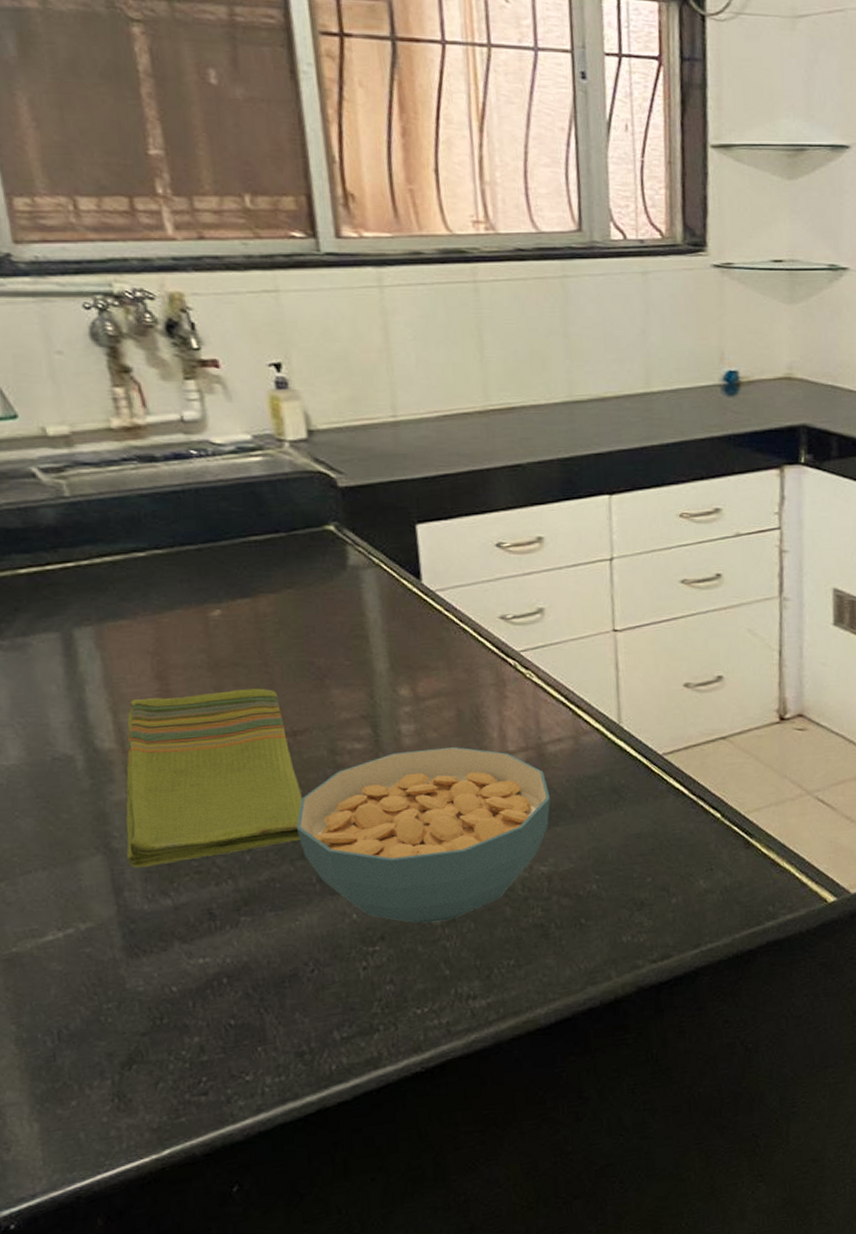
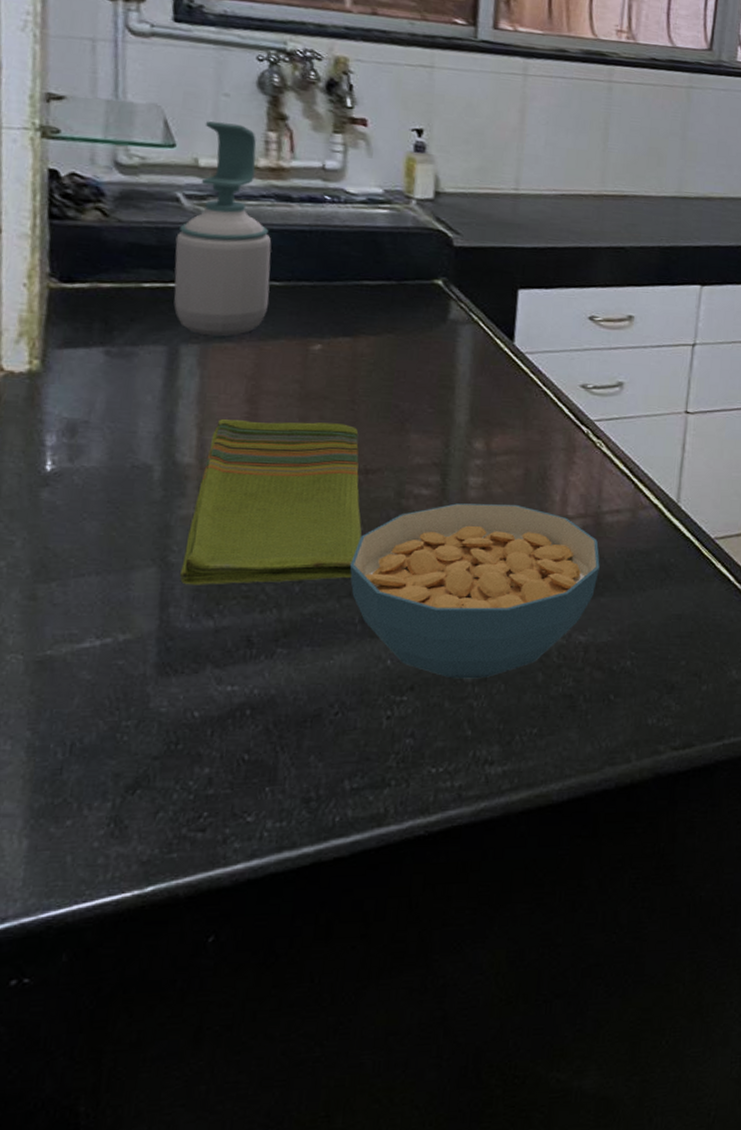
soap bottle: none [41,384,156,617] -> present [174,121,272,337]

